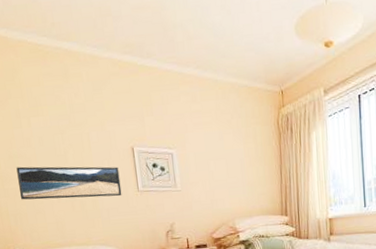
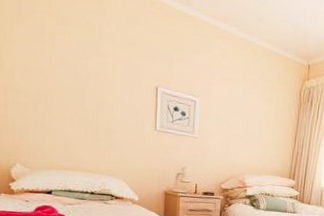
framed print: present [16,166,122,200] -> none [31,82,139,132]

